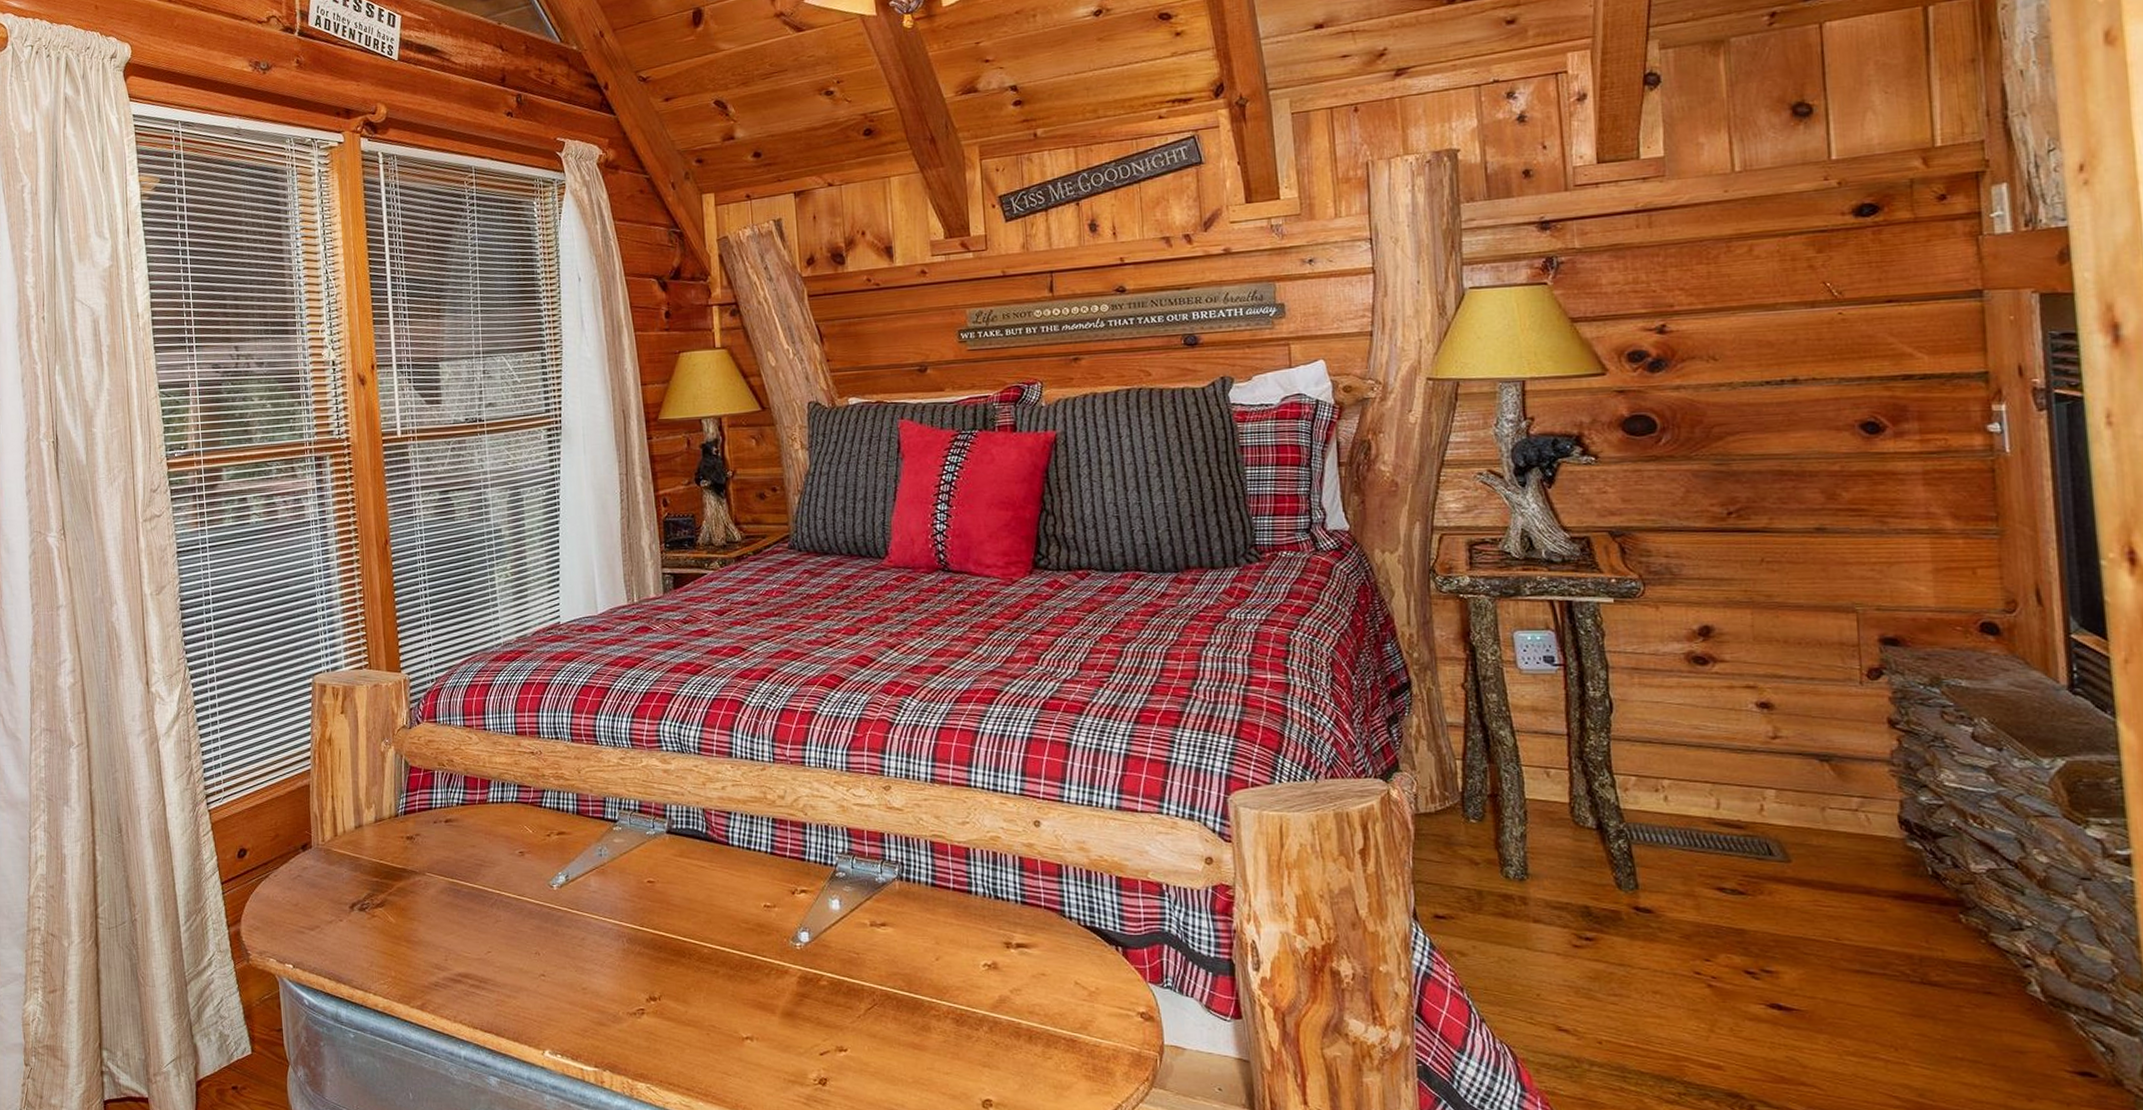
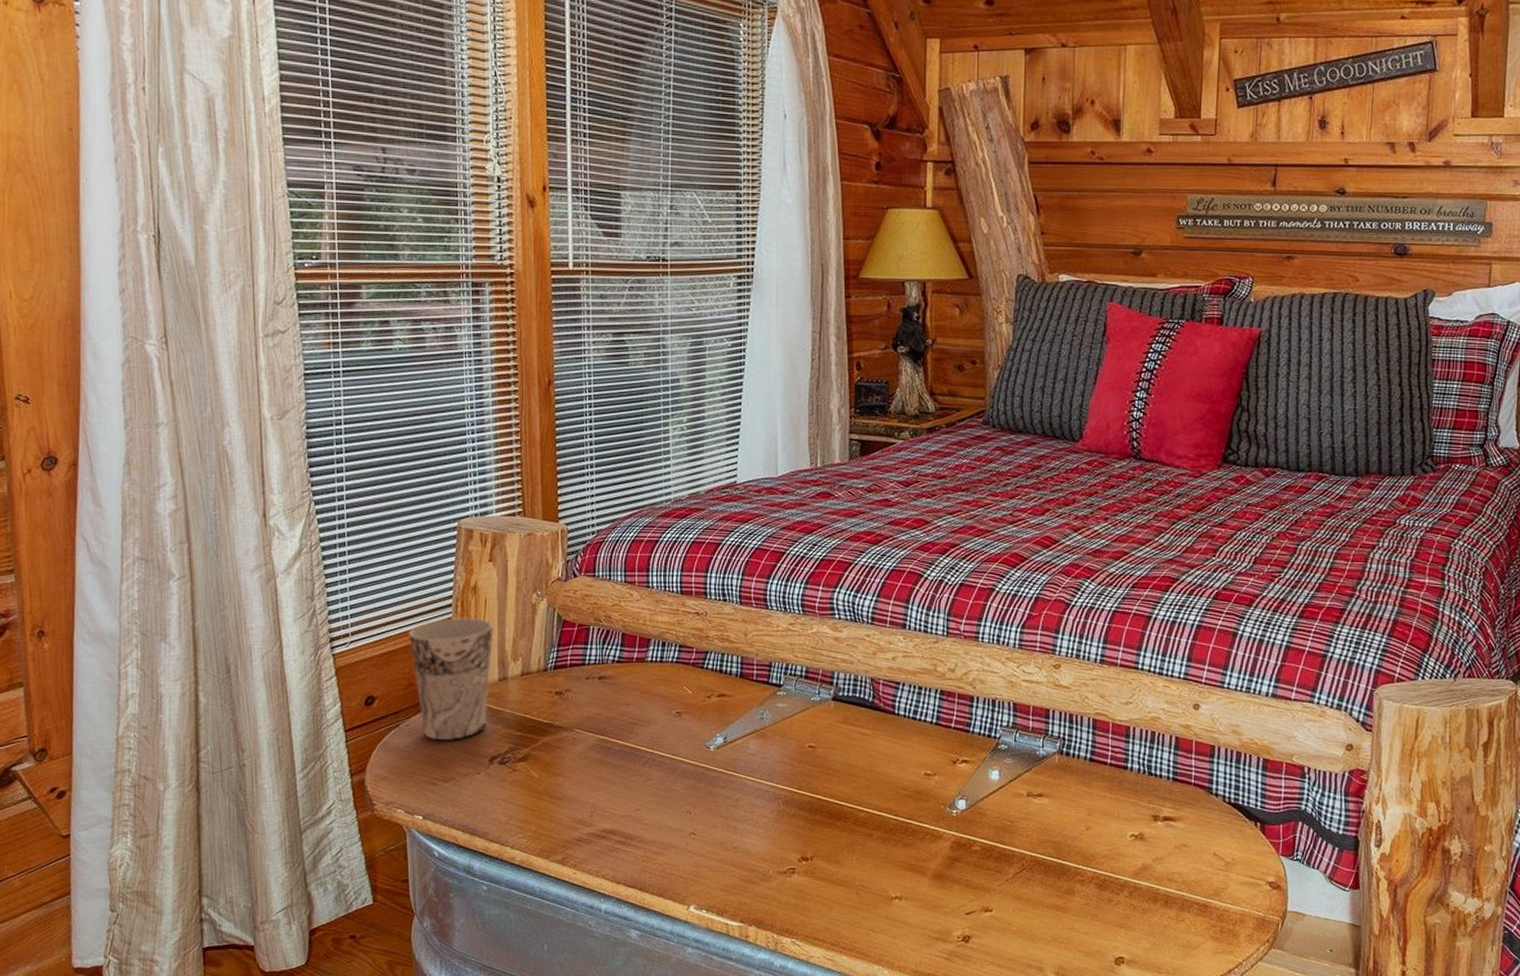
cup: none [274,769,349,888] -> present [409,618,494,740]

